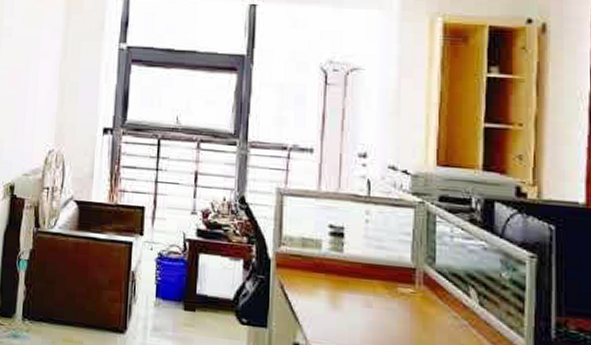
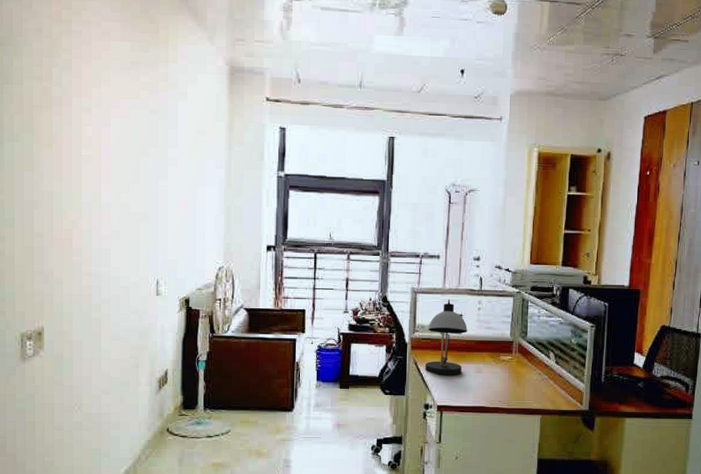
desk lamp: none [294,205,351,308] -> present [425,299,467,375]

